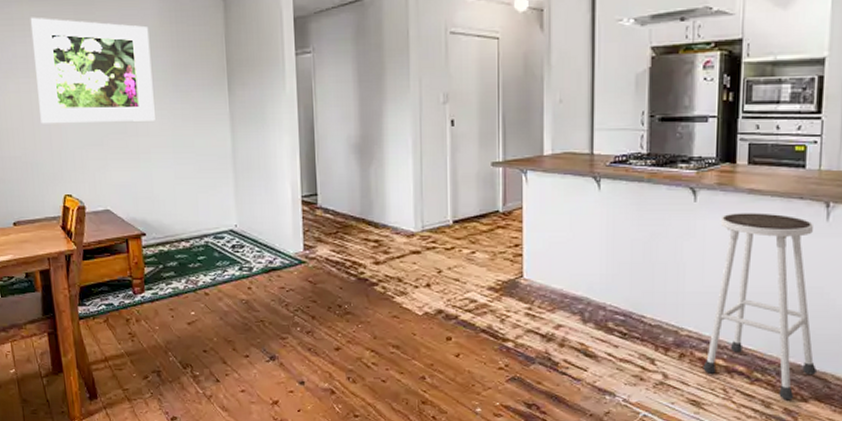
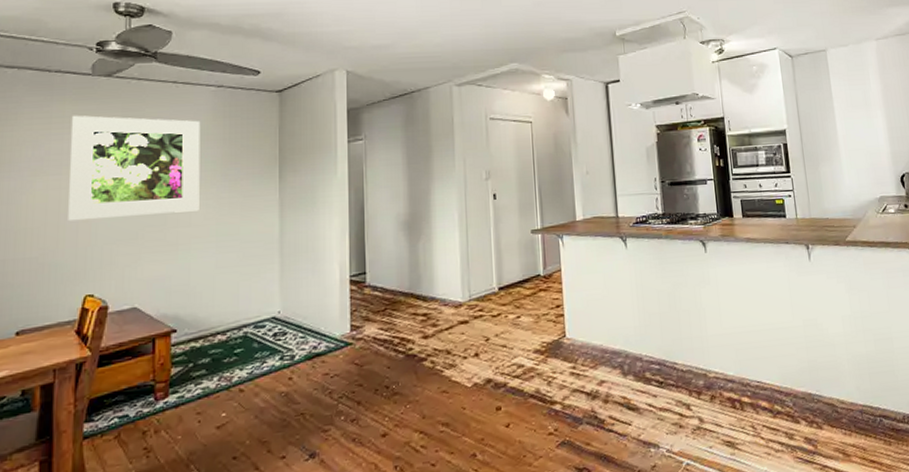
stool: present [703,213,816,401] -> none [727,258,825,430]

